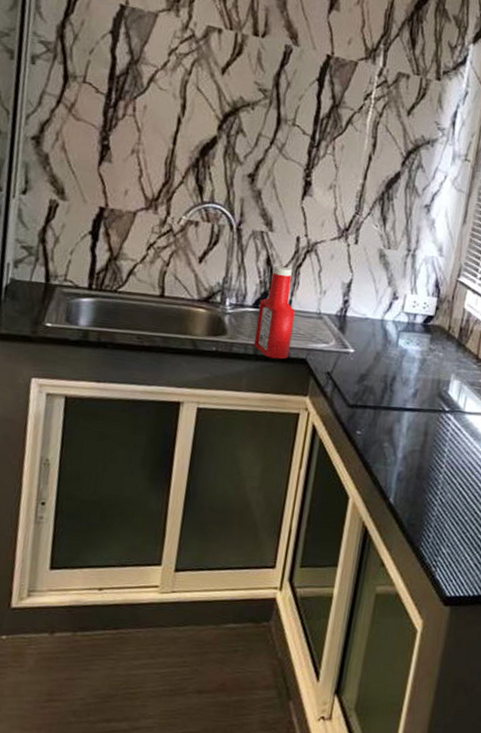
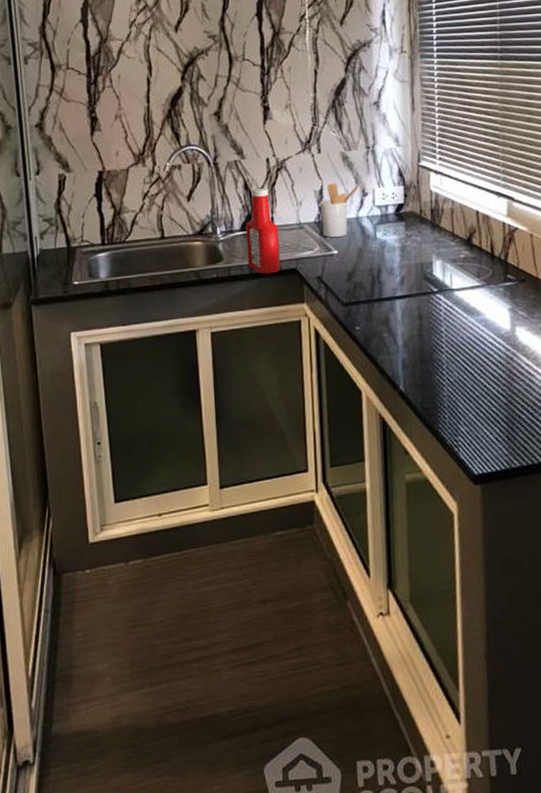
utensil holder: none [343,278,392,337] -> present [319,182,360,238]

